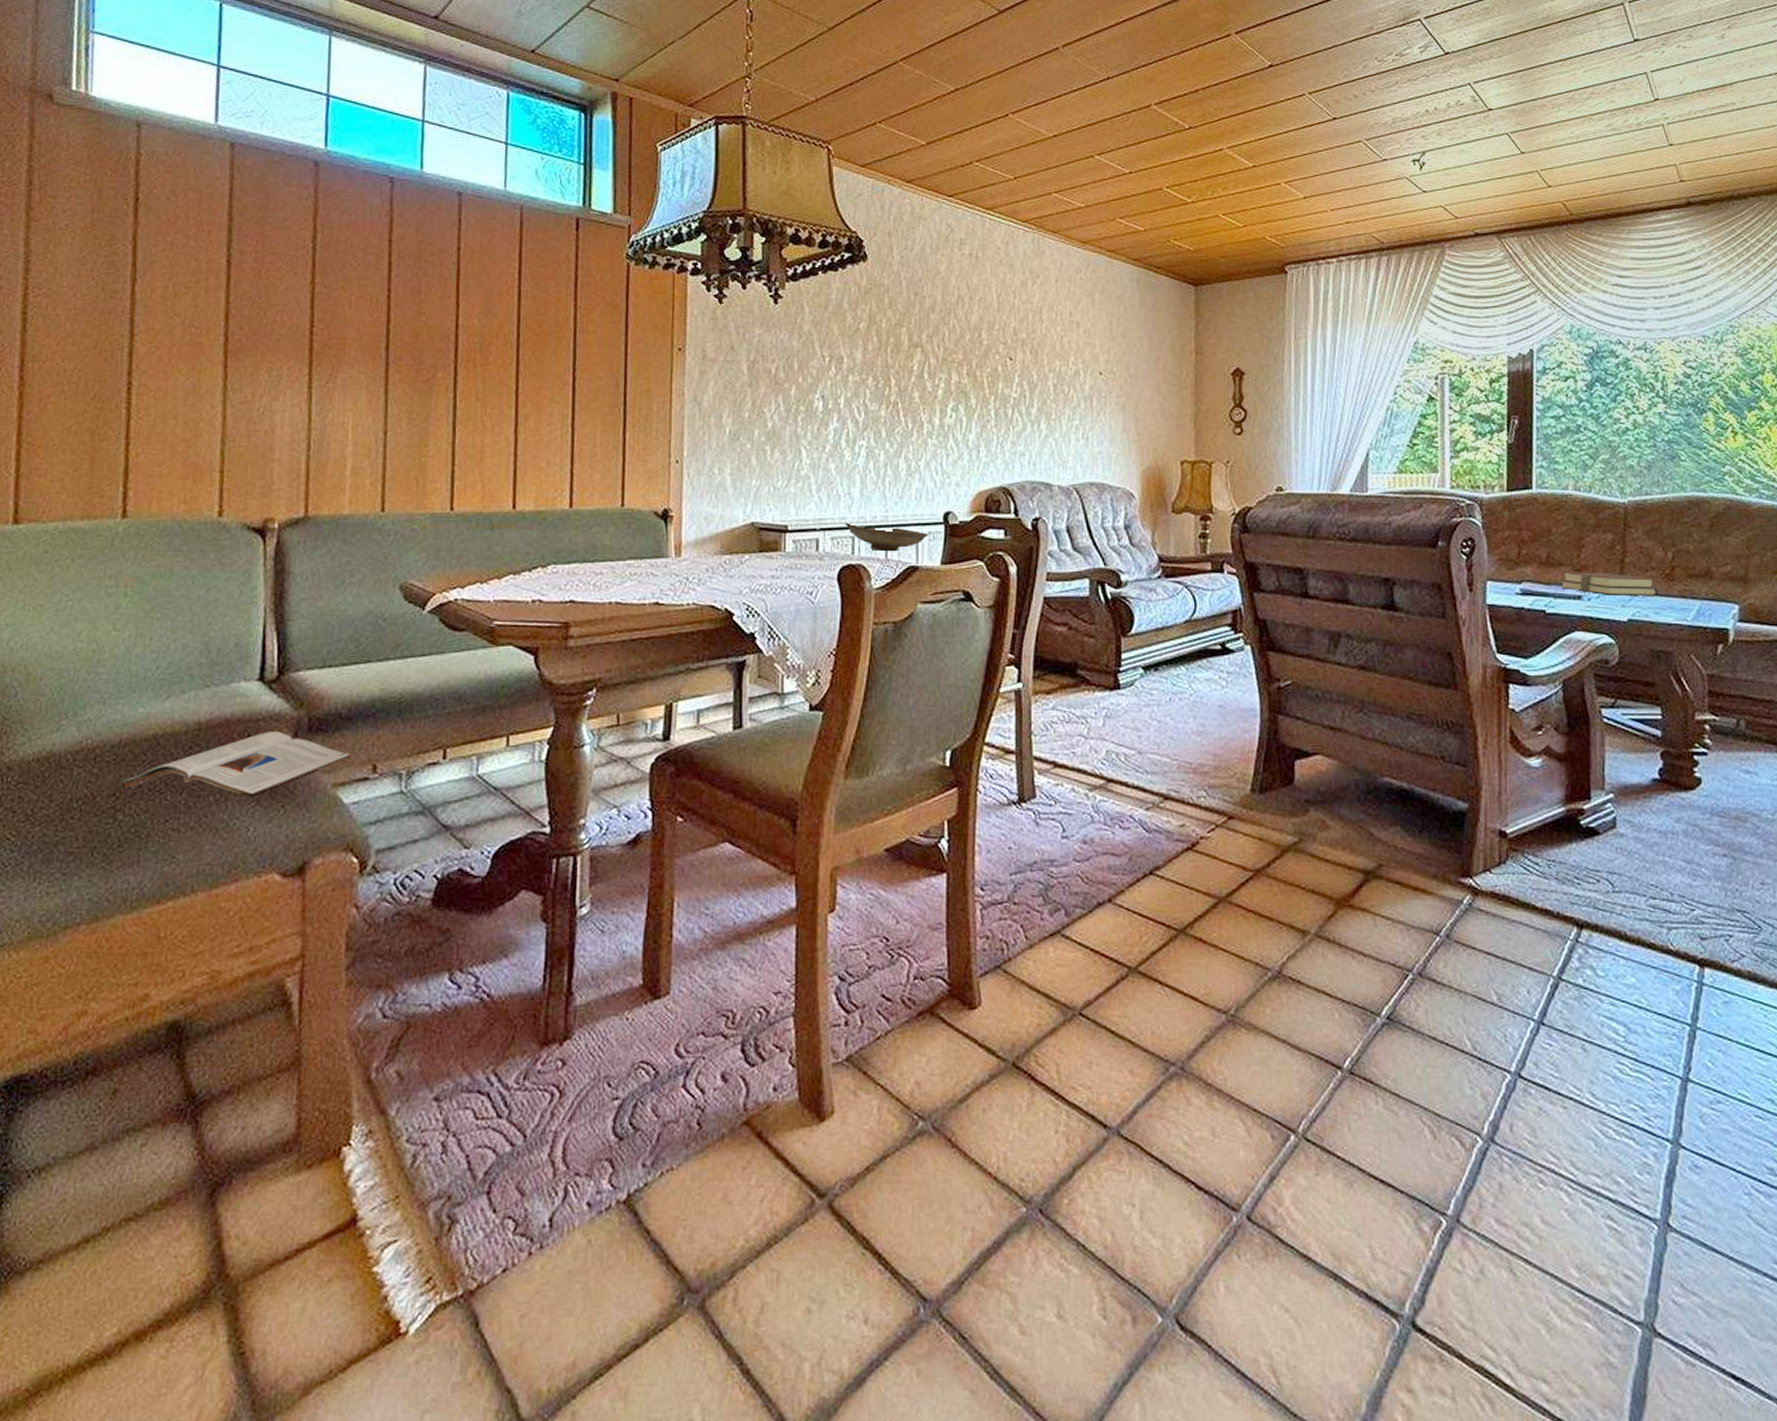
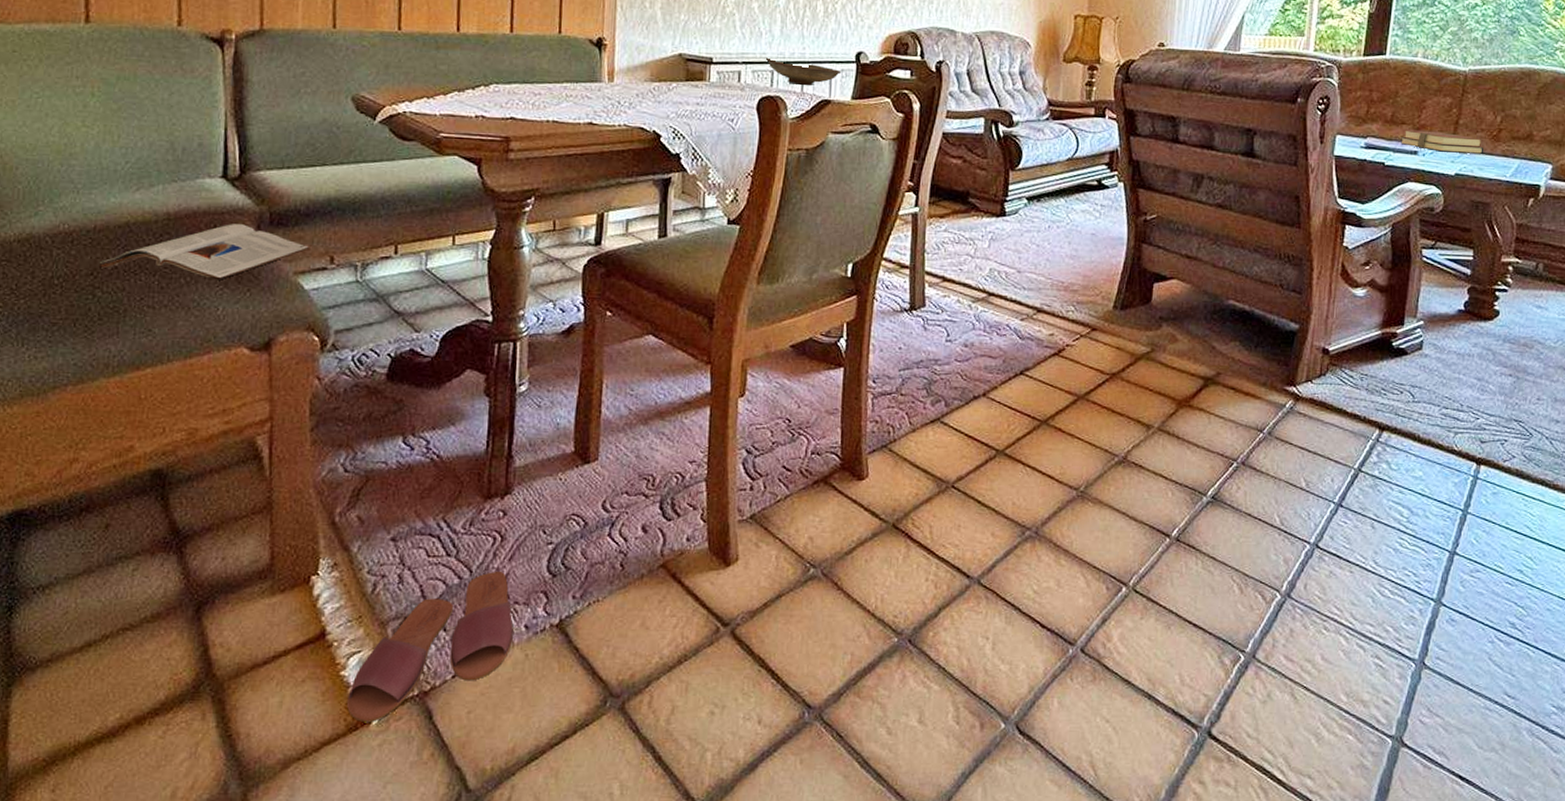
slippers: none [380,1134,574,1332] -> present [347,571,514,722]

